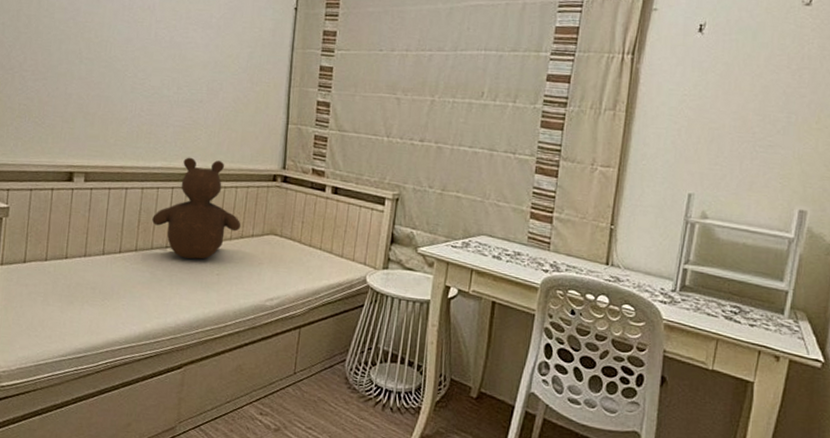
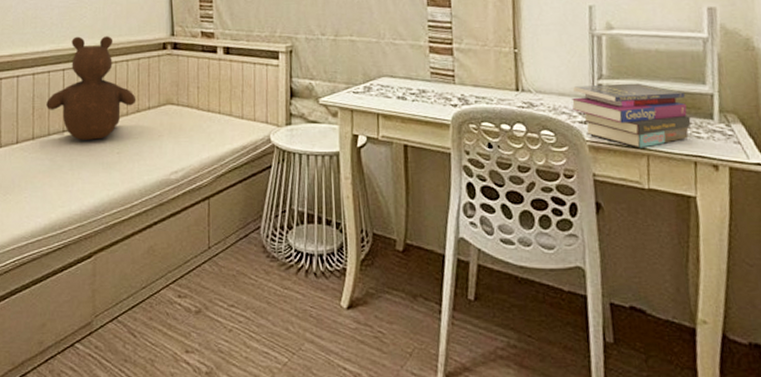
books: none [655,267,763,333] -> present [571,83,691,149]

